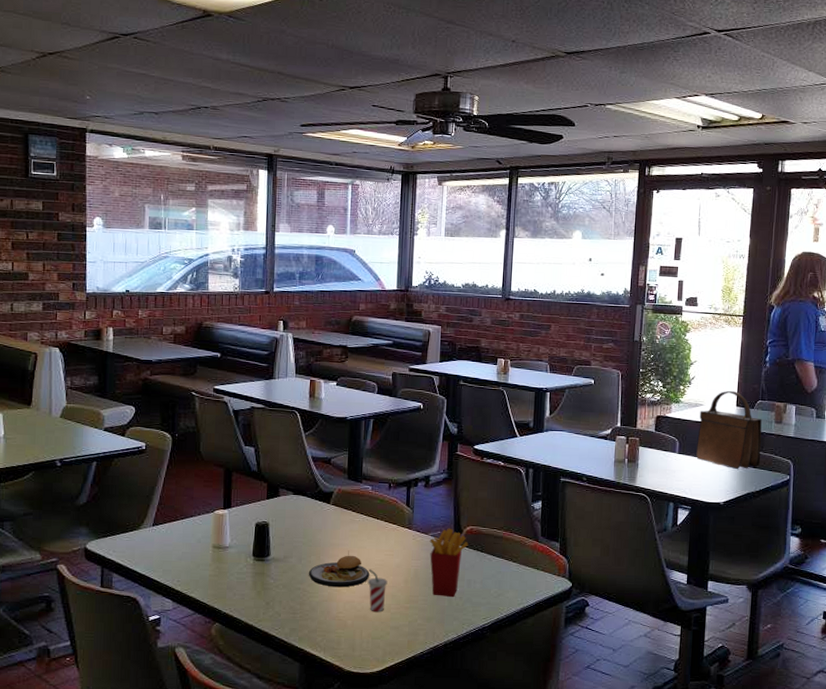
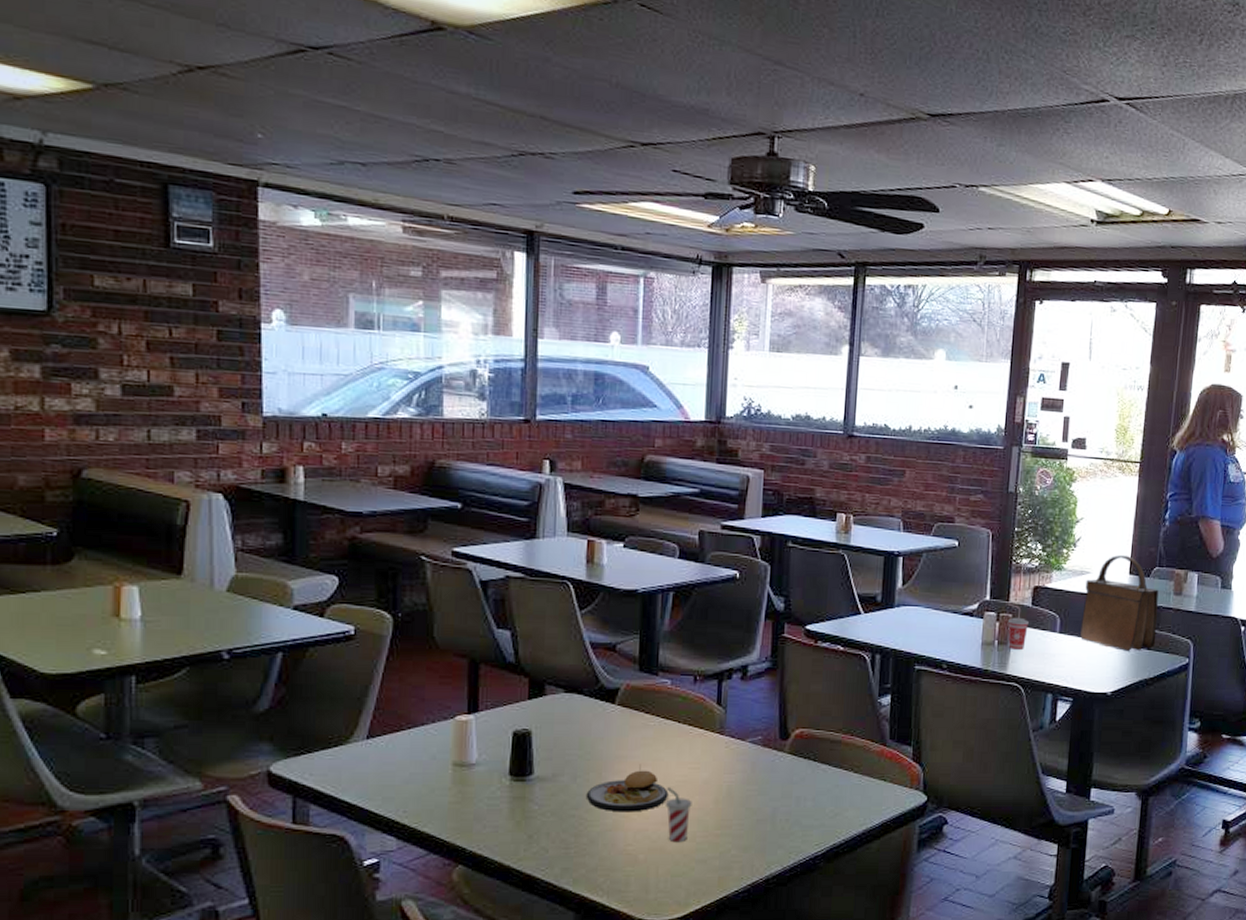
french fries: present [429,528,469,597] -> none [747,731,798,819]
beverage cup: none [634,429,653,467] -> present [1006,603,1029,651]

